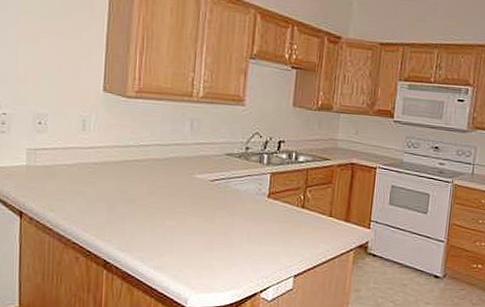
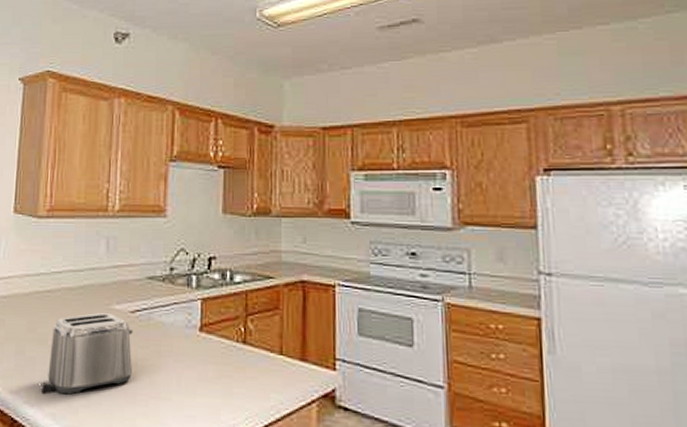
toaster: none [129,180,212,243] -> present [39,312,133,395]

